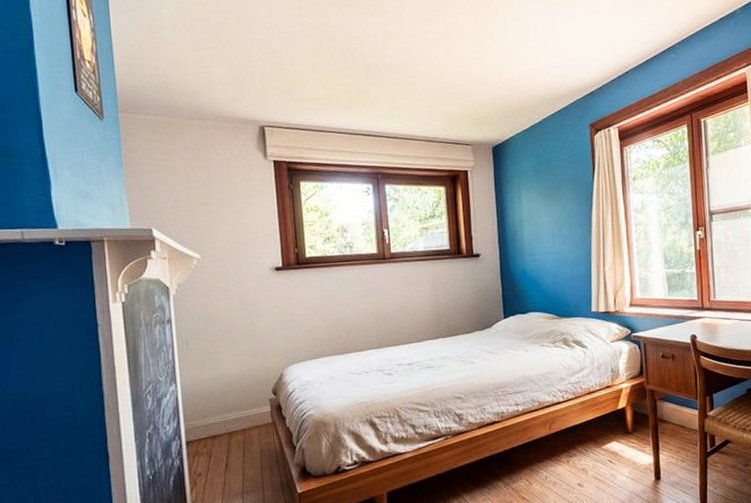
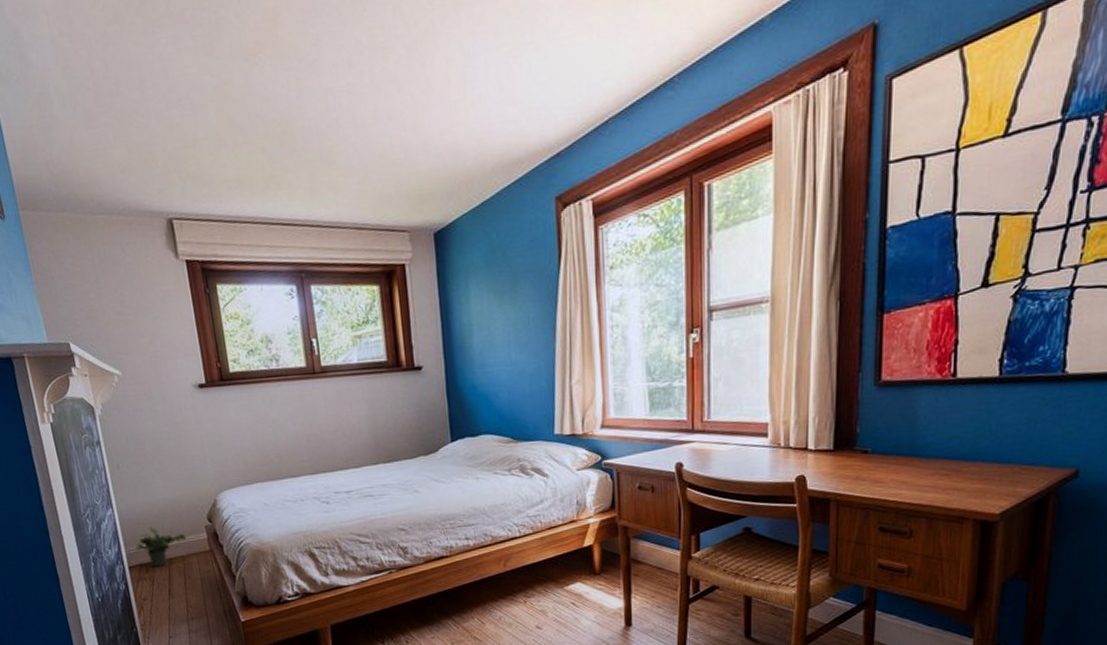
potted plant: none [196,401,250,442] -> present [136,526,187,568]

